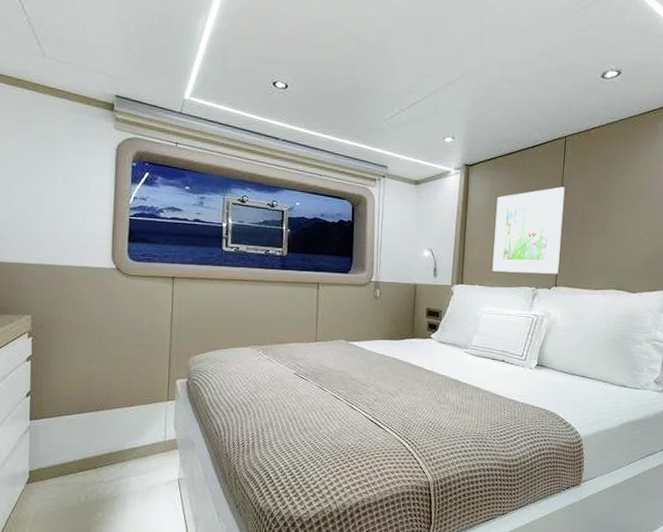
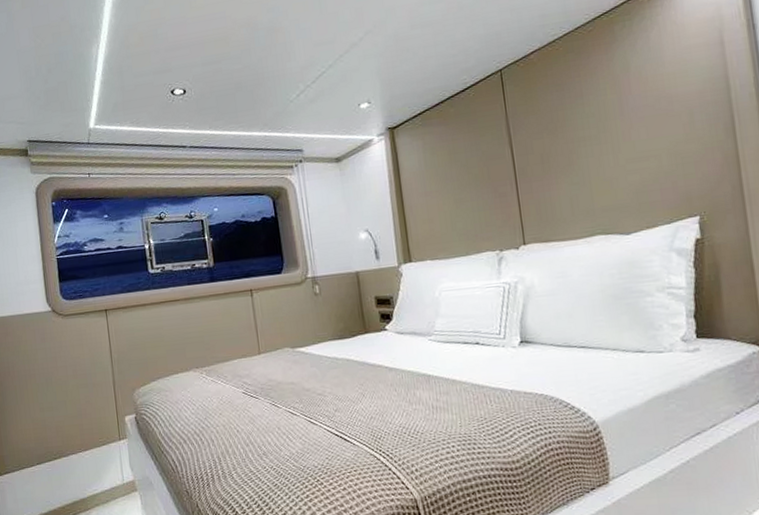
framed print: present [492,187,565,274] -> none [432,127,525,241]

